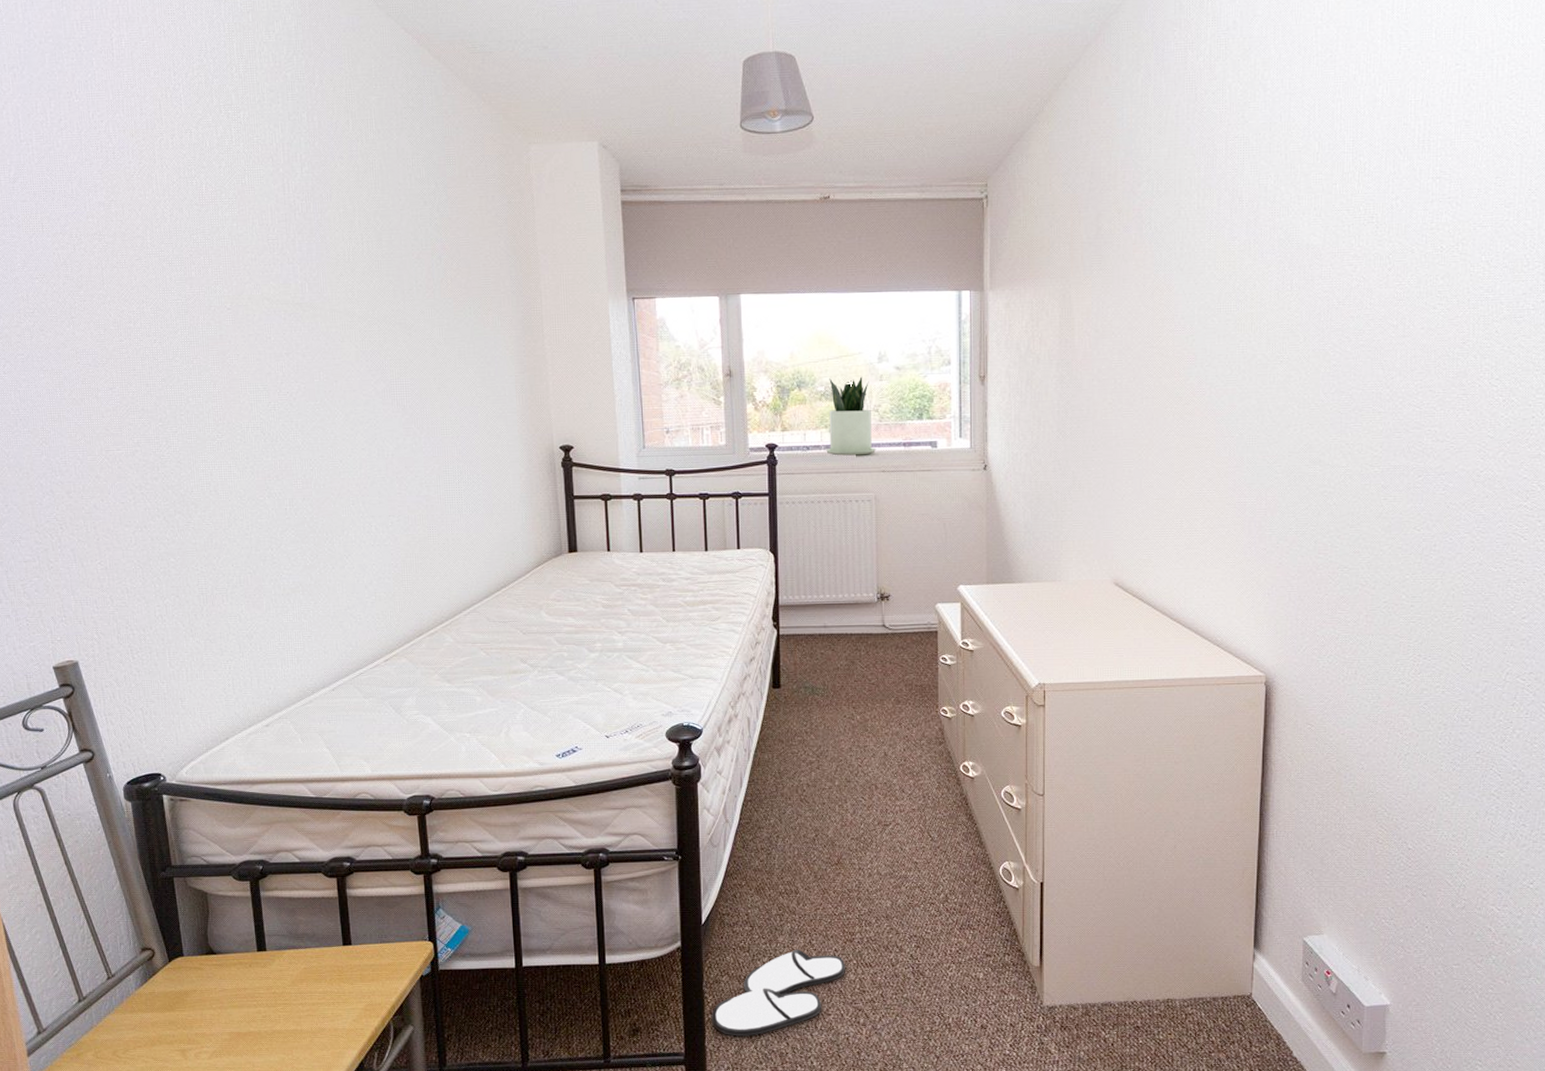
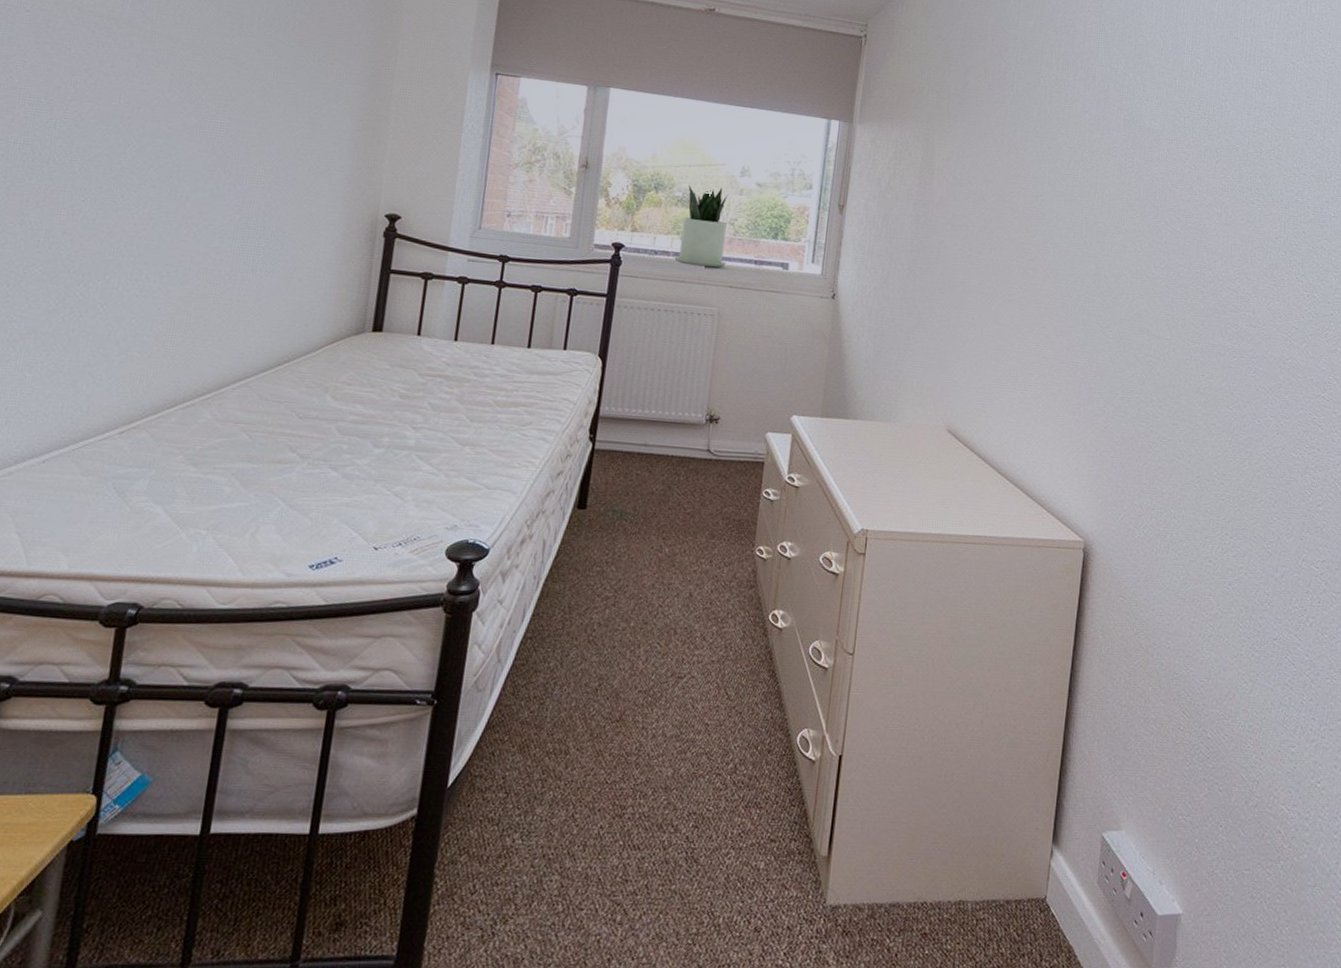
slippers: present [712,949,845,1035] -> none [438,824,610,934]

